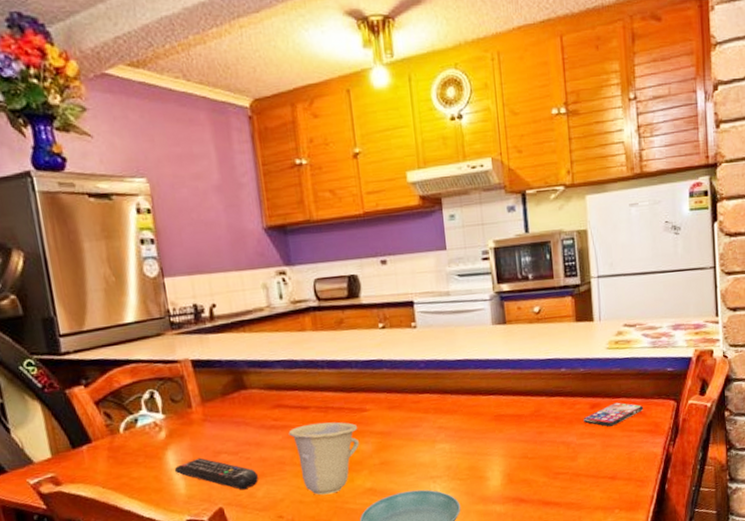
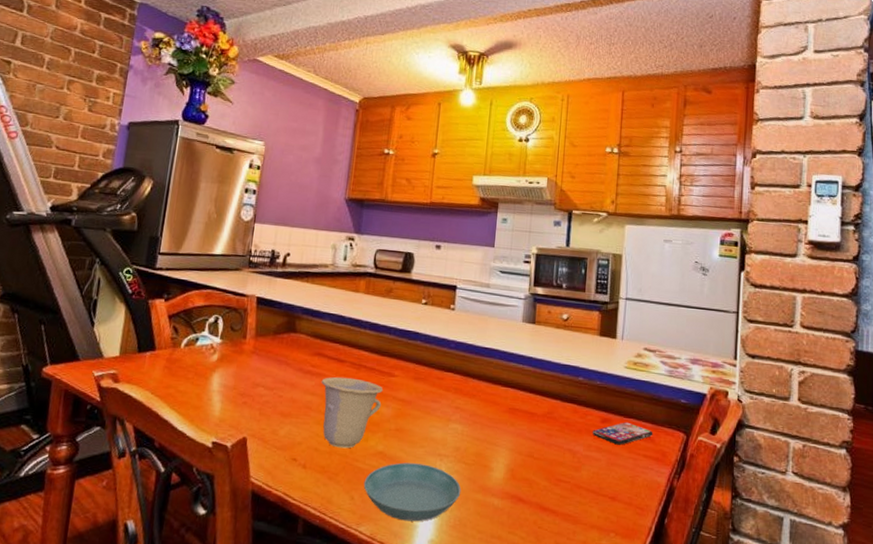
remote control: present [174,457,259,490] -> none [215,385,286,426]

